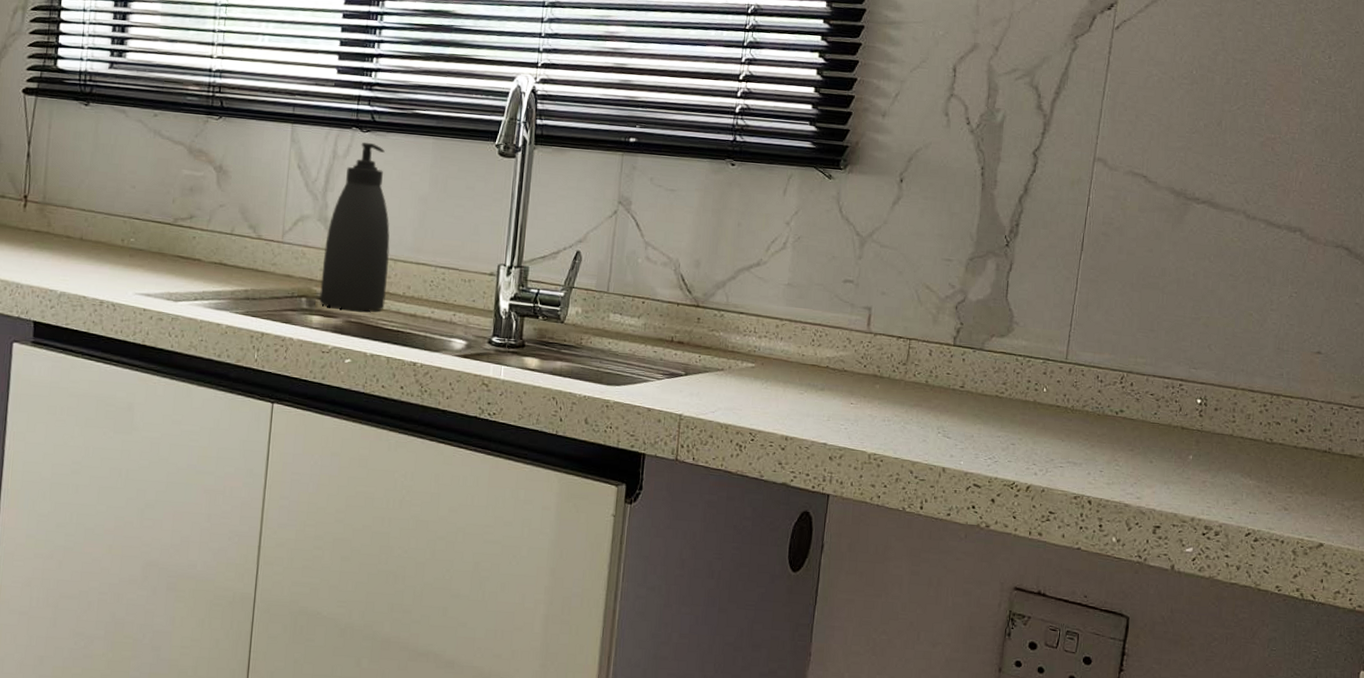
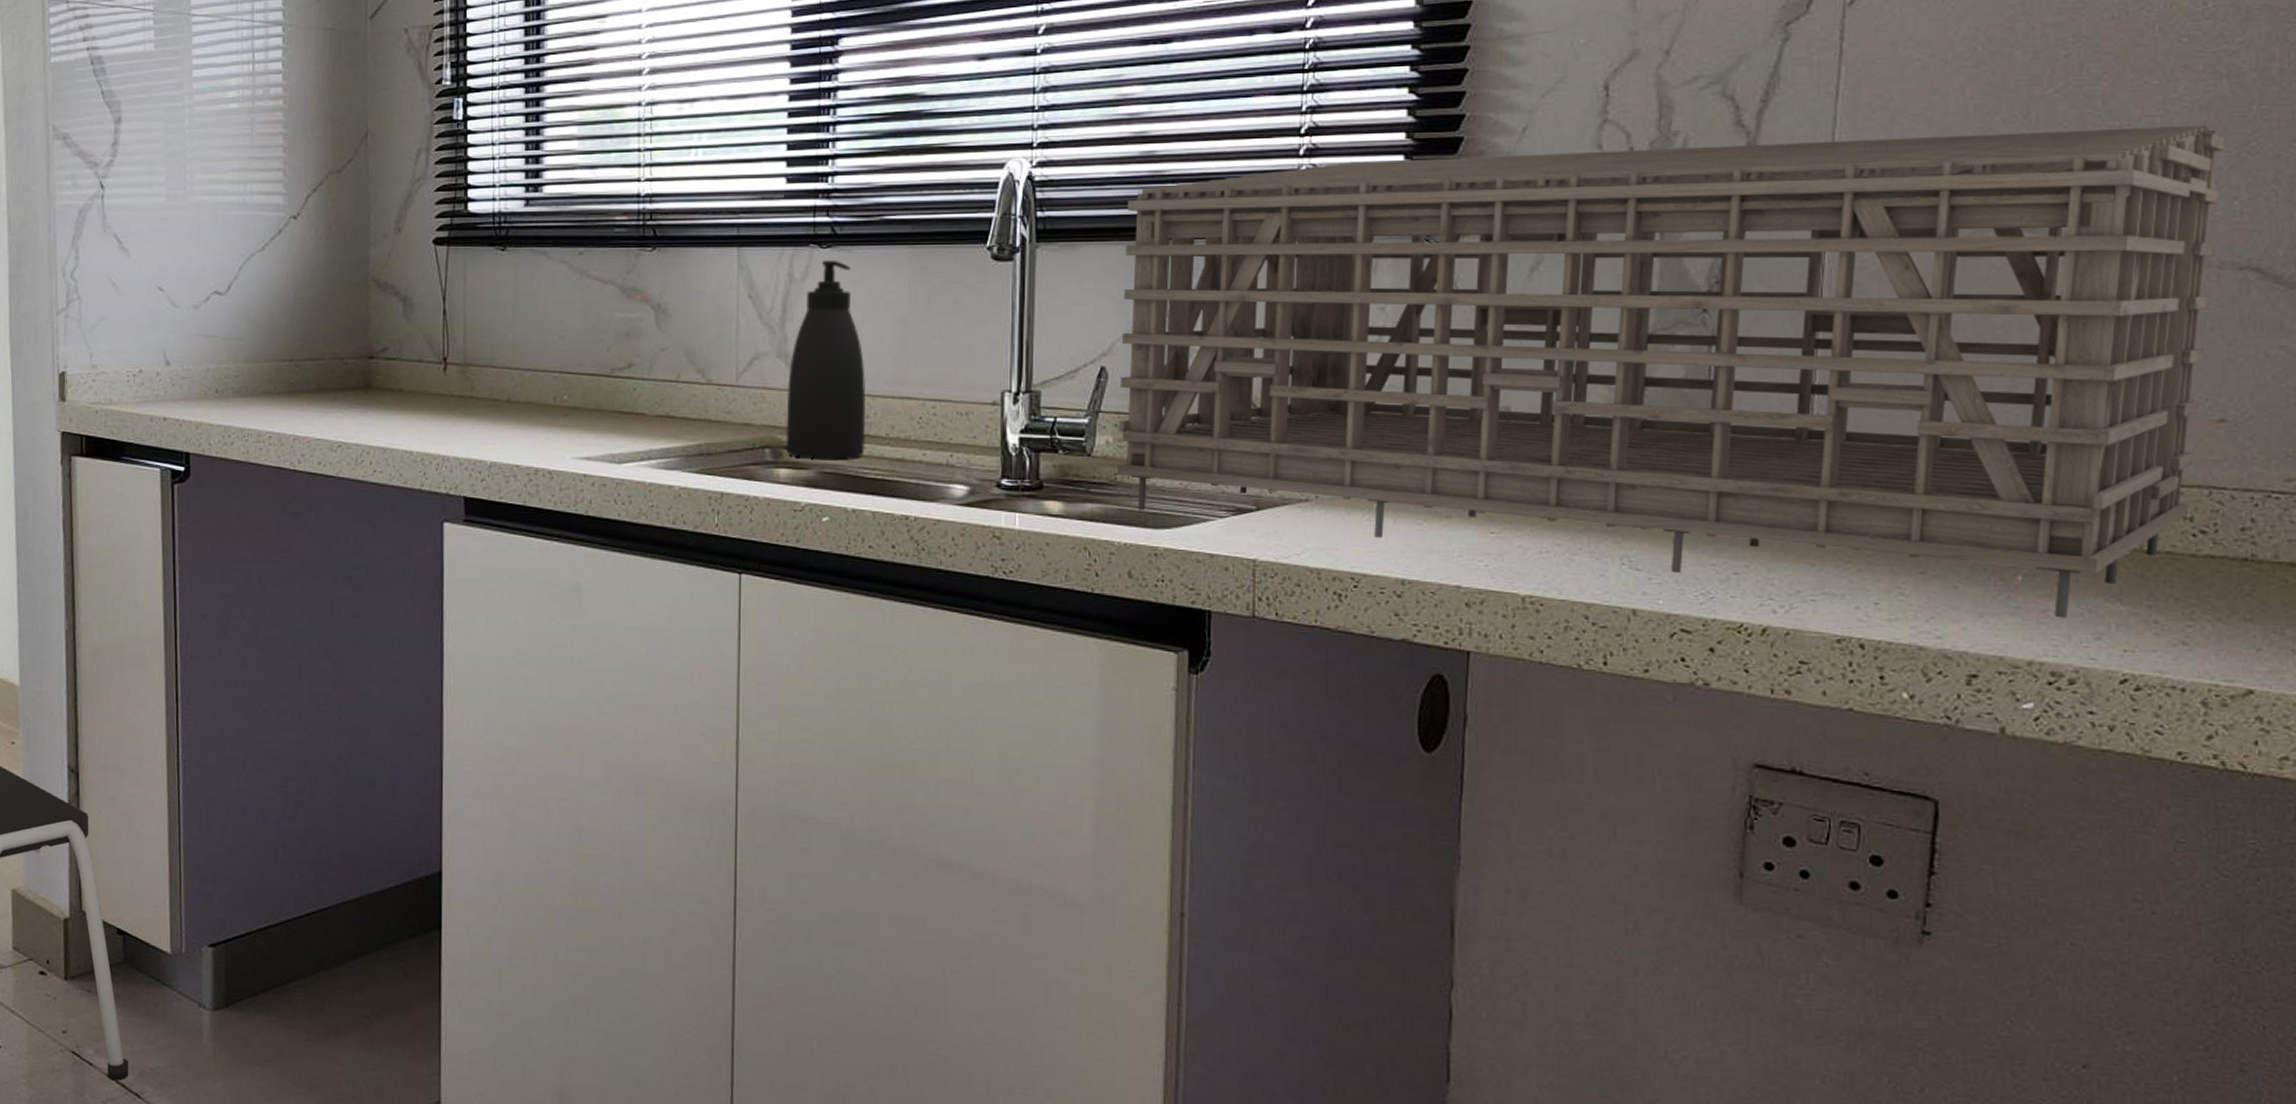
dish rack: none [583,106,1335,488] -> present [1117,124,2226,619]

